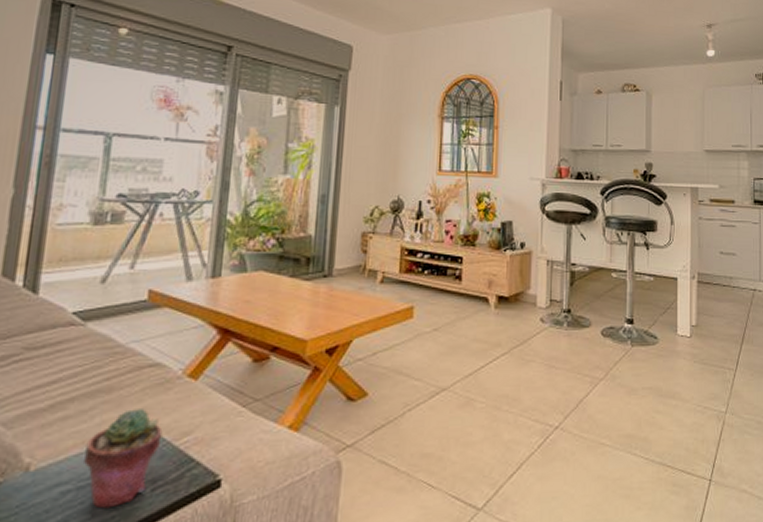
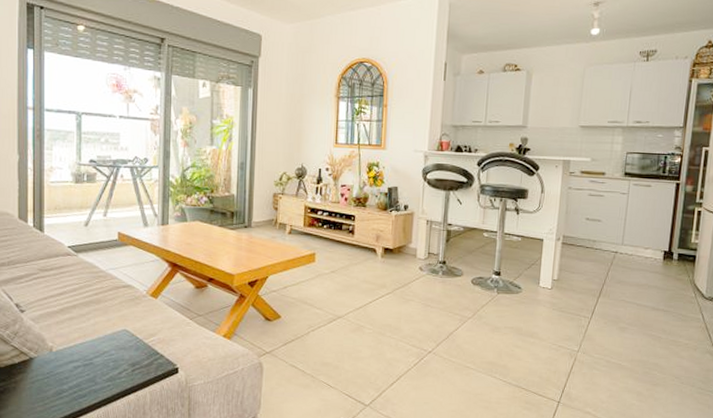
potted succulent: present [82,409,163,509] -> none [85,316,136,380]

